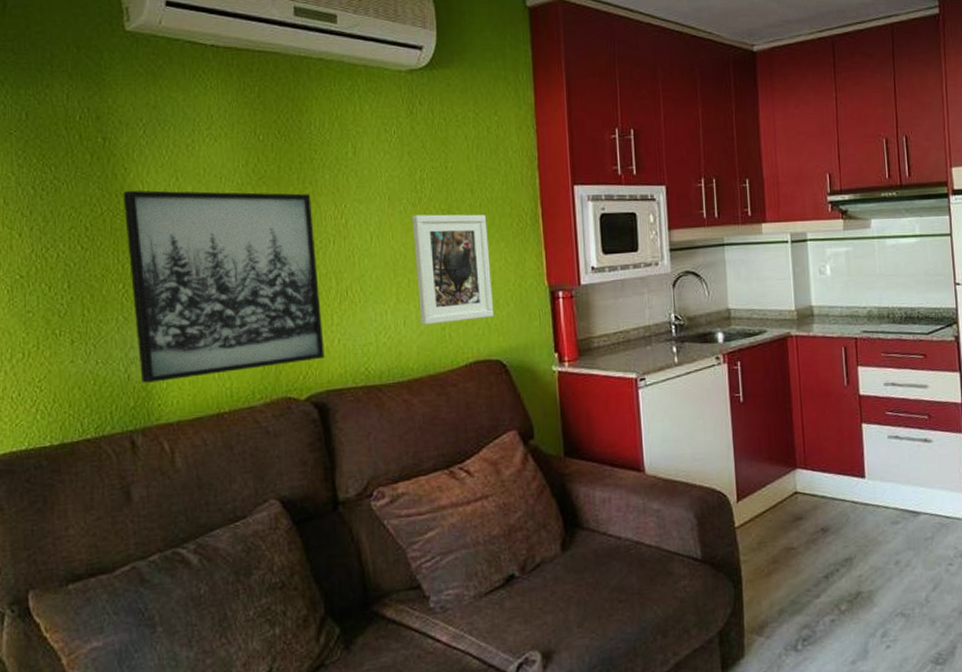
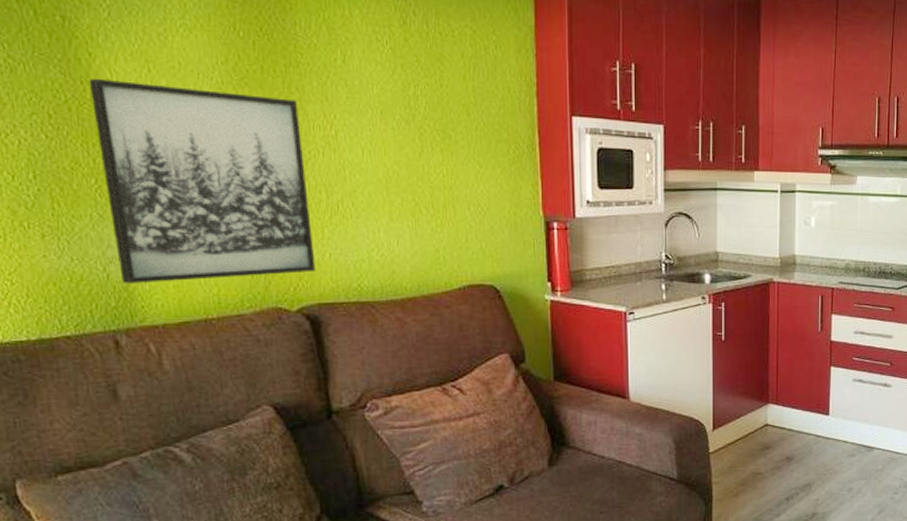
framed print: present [411,214,494,325] -> none [405,133,489,246]

